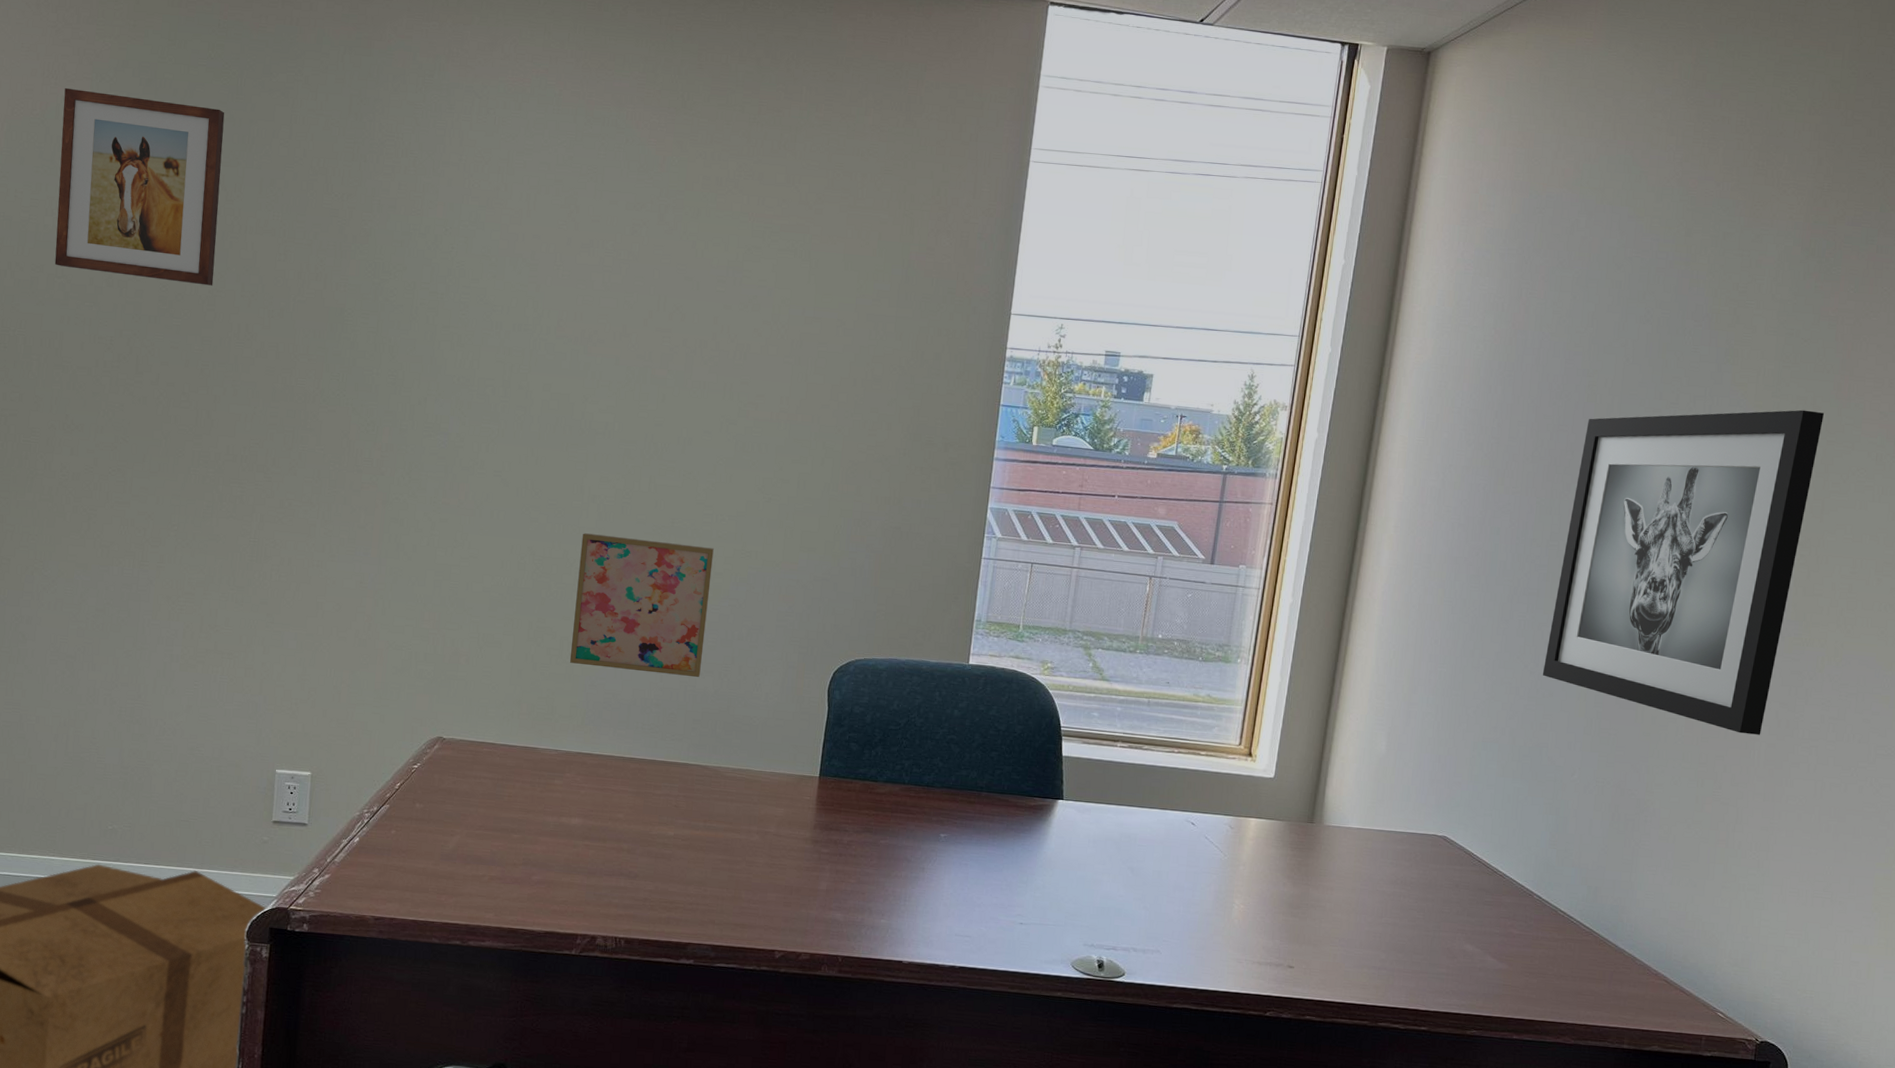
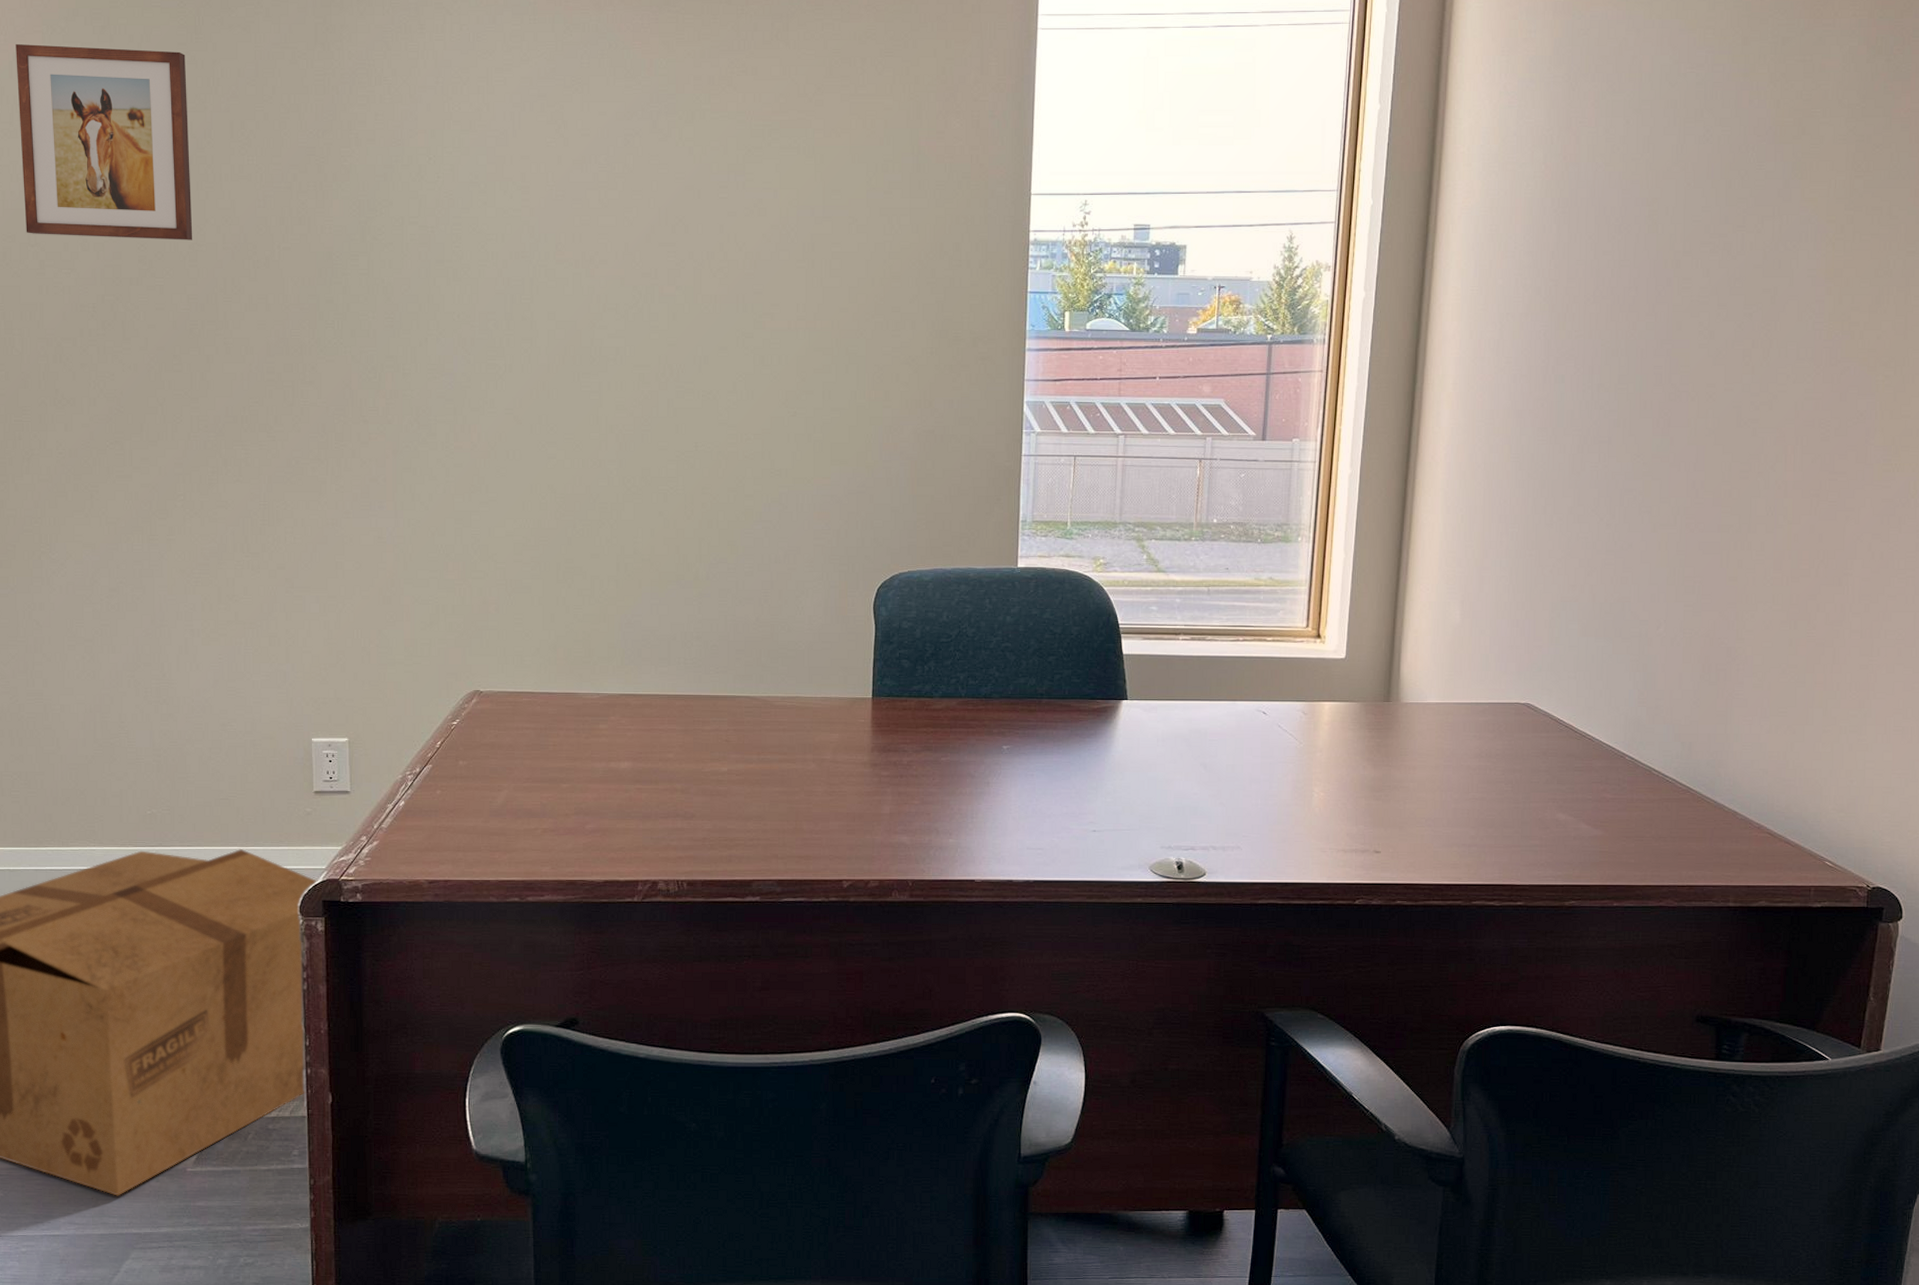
wall art: present [570,533,714,678] -> none [603,466,741,606]
wall art: present [1542,409,1824,735] -> none [1619,221,1901,570]

